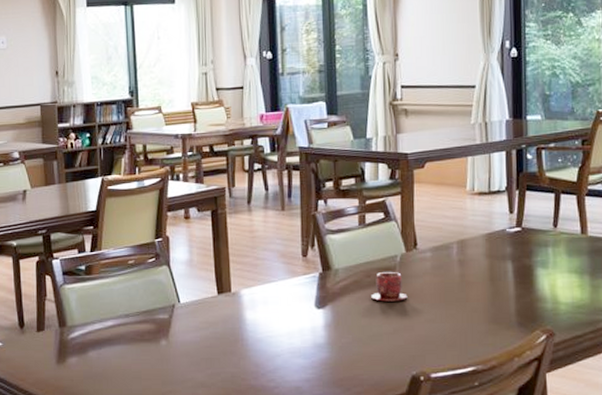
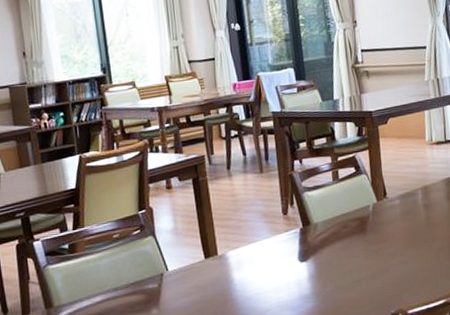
teacup: present [371,272,408,302] -> none [349,221,382,250]

